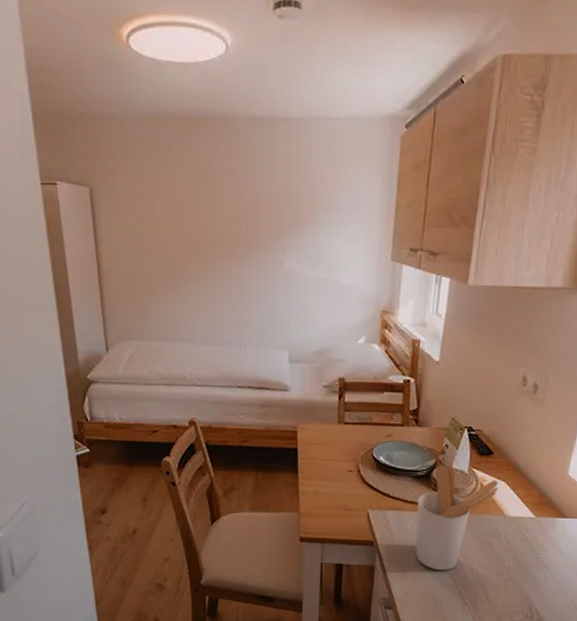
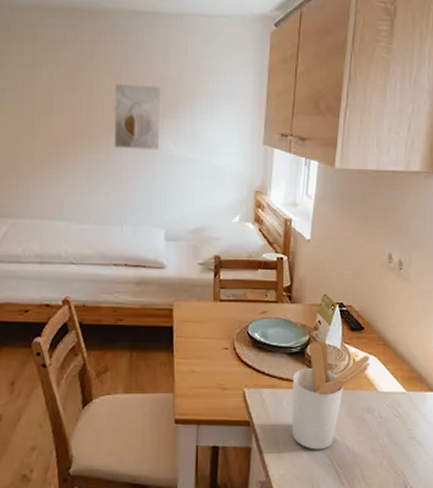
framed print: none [235,198,282,268] -> present [113,84,160,150]

